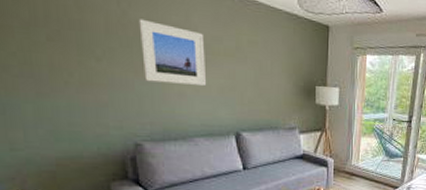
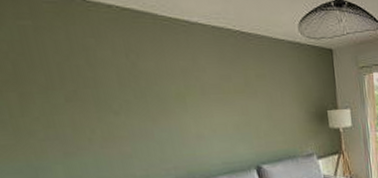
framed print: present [138,18,206,85] -> none [148,68,221,128]

